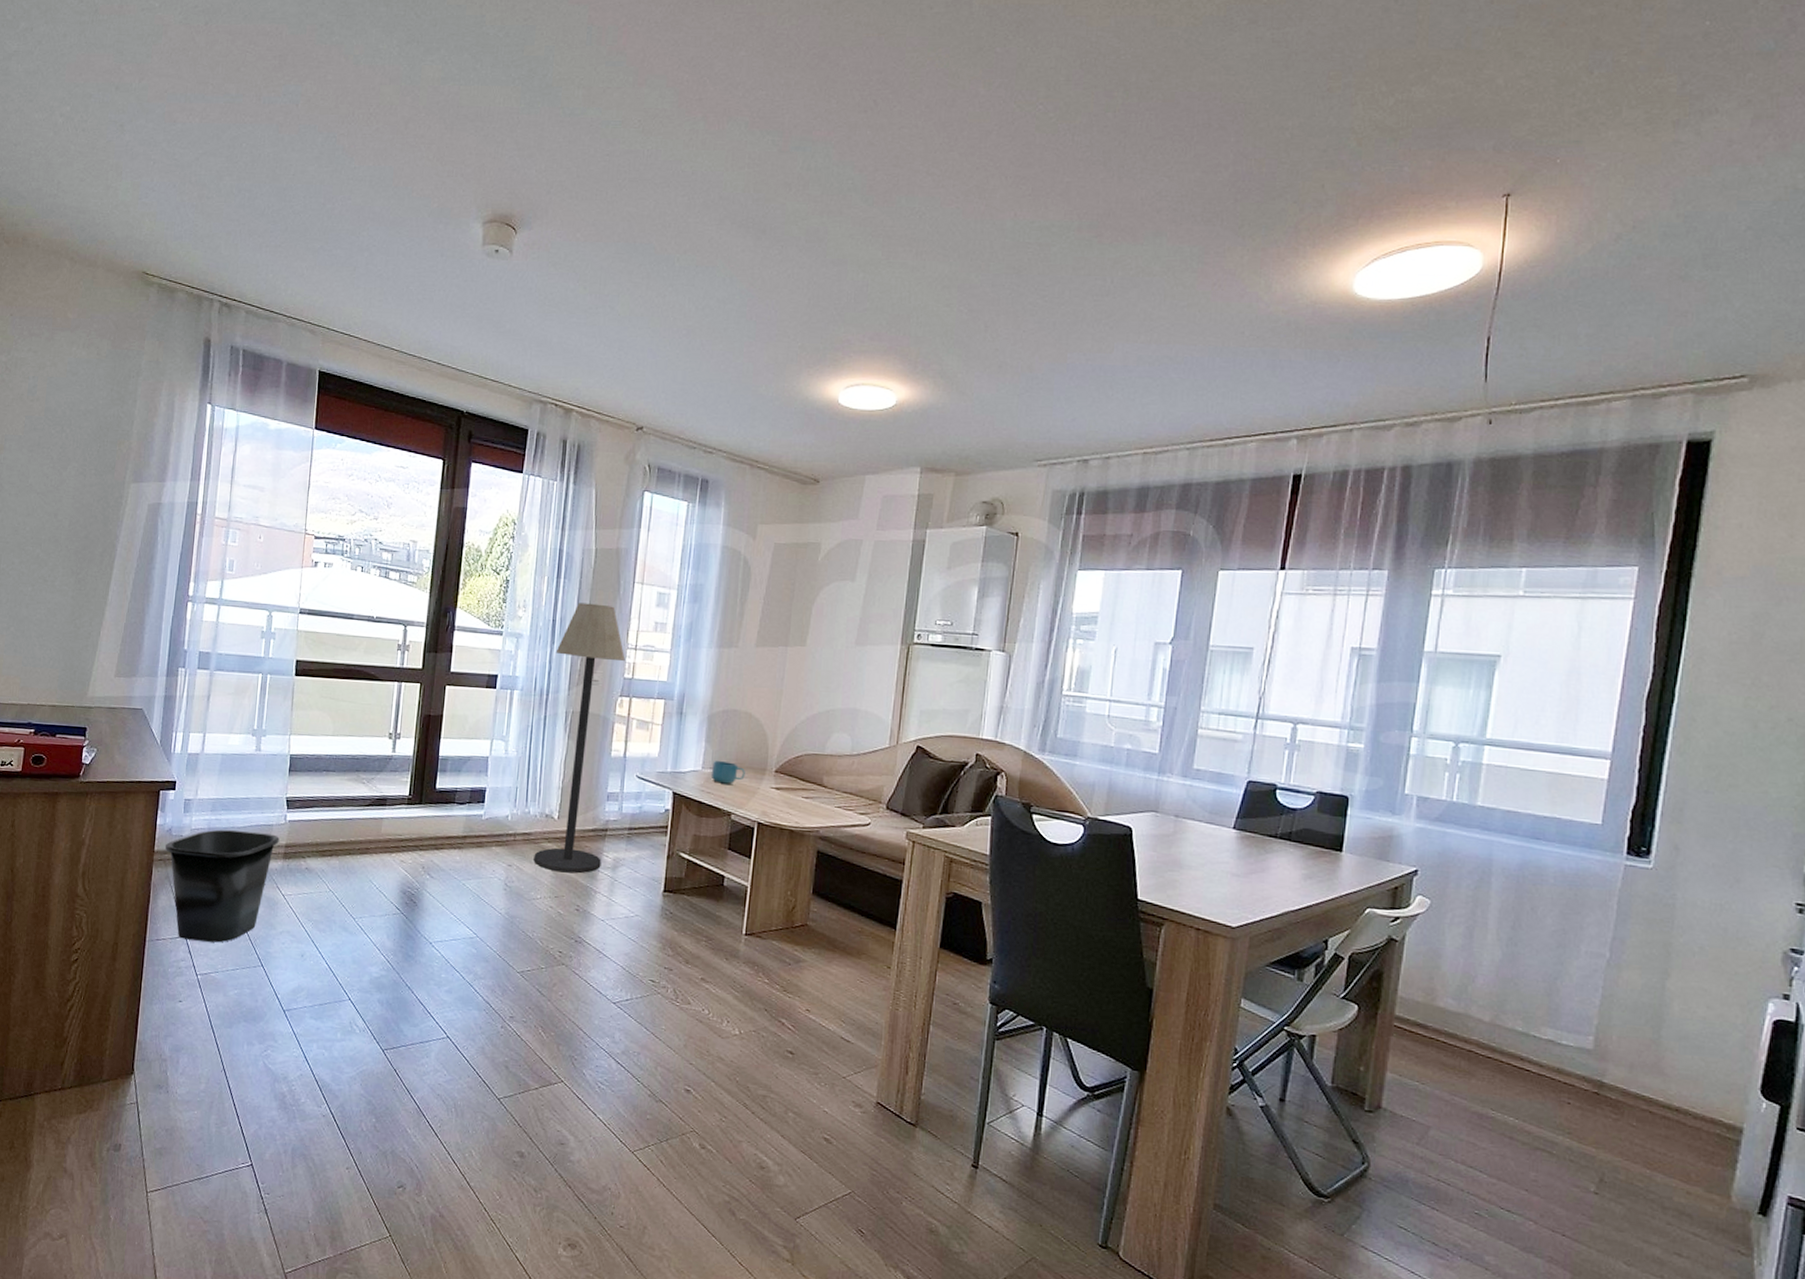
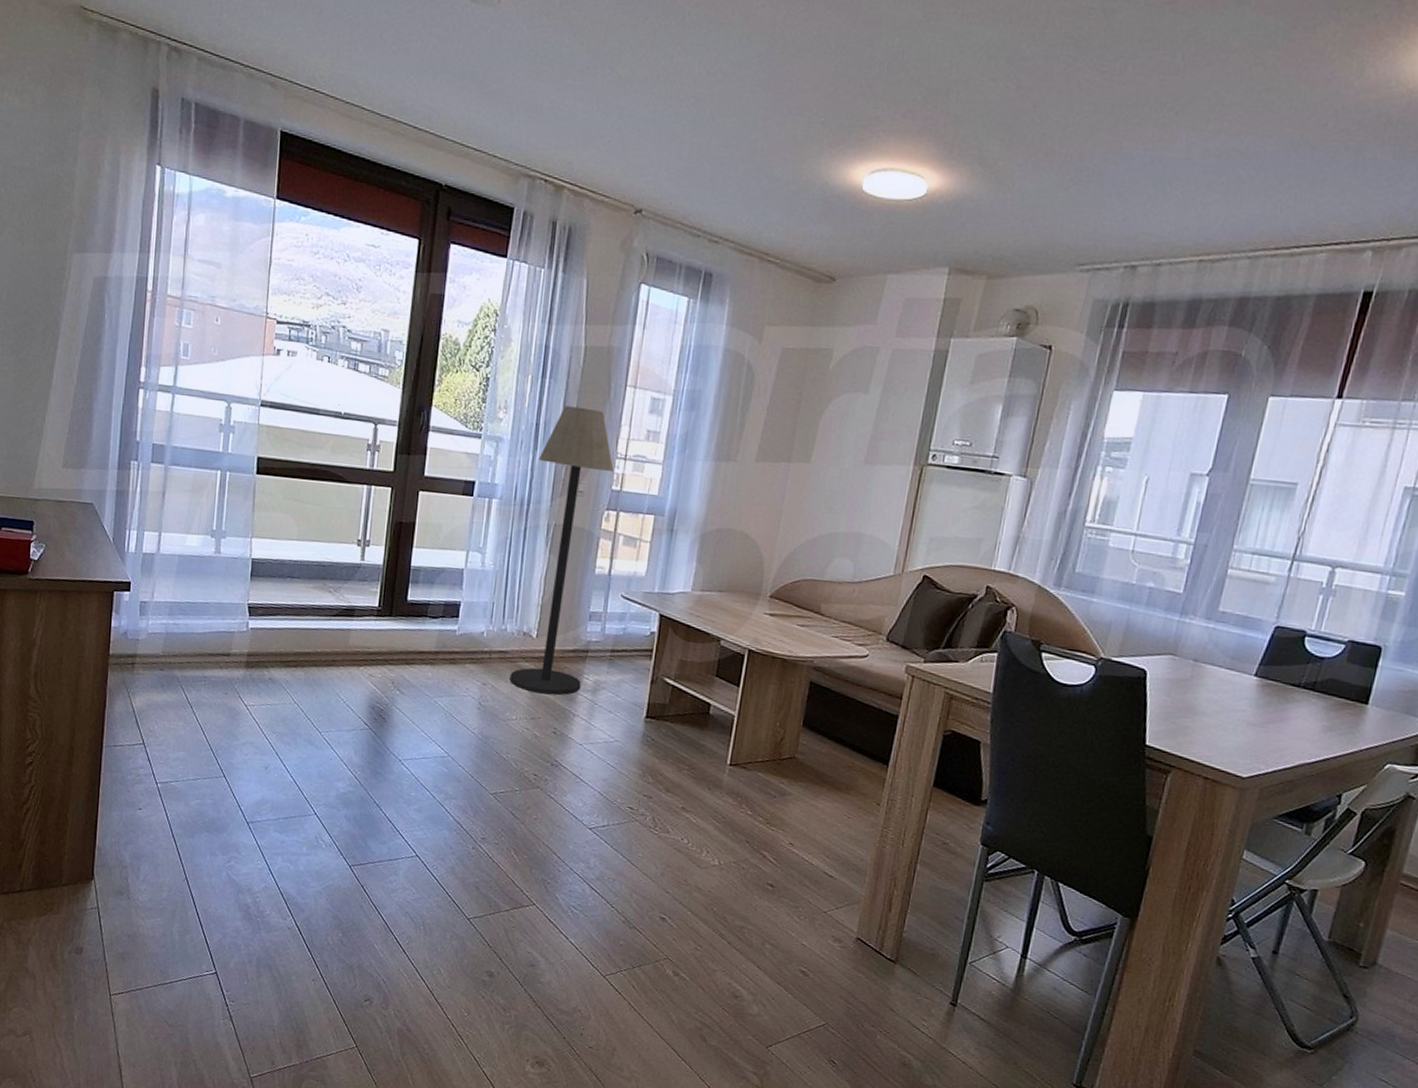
waste bin: present [164,829,280,943] -> none [120,634,241,751]
cup: present [710,760,745,784] -> none [700,582,738,608]

